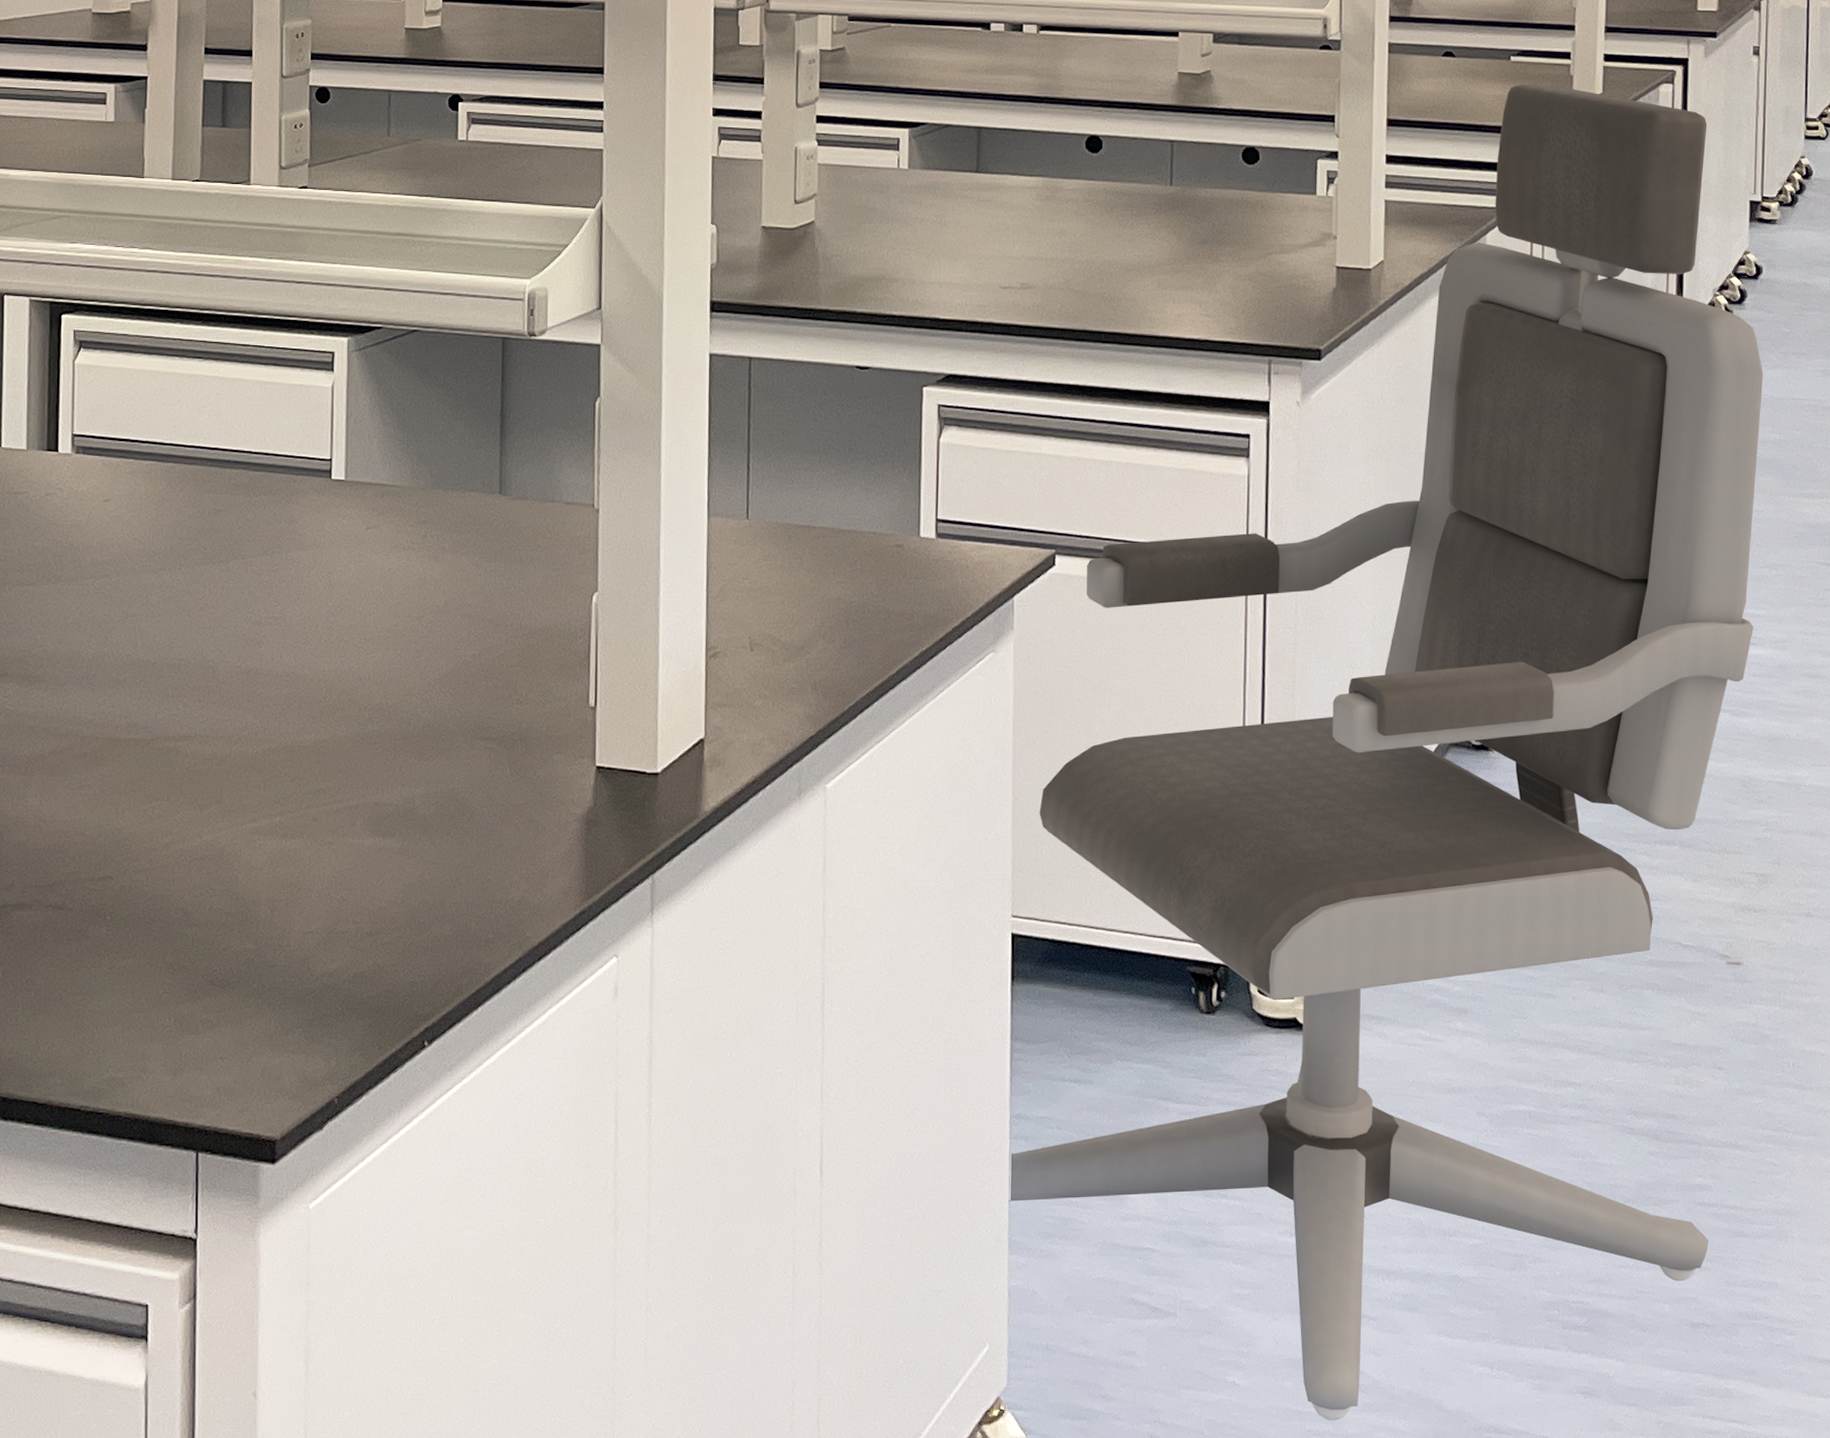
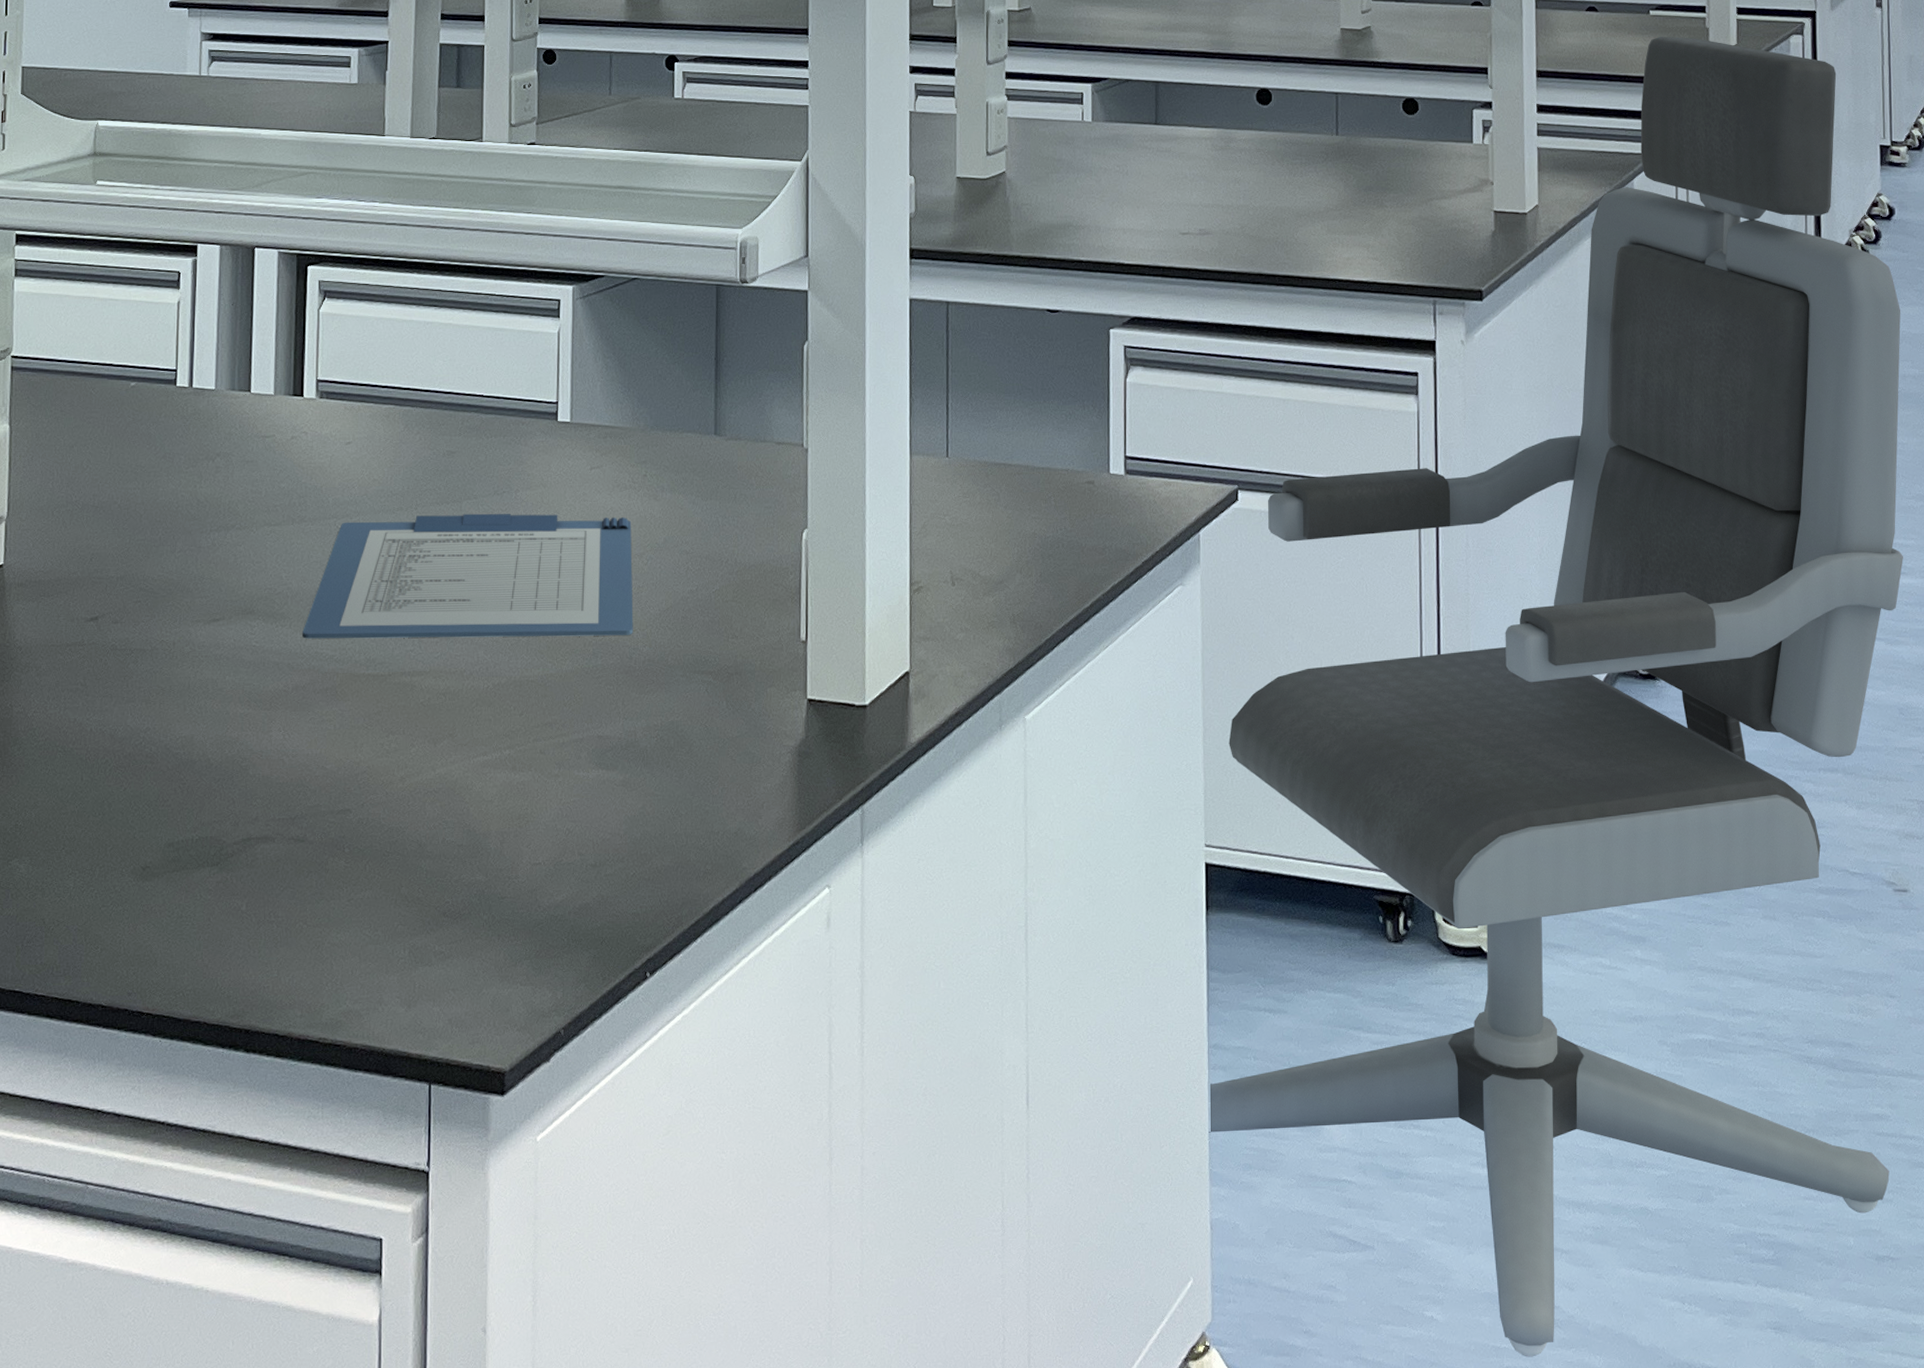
clipboard: none [59,574,412,703] -> present [302,513,633,639]

